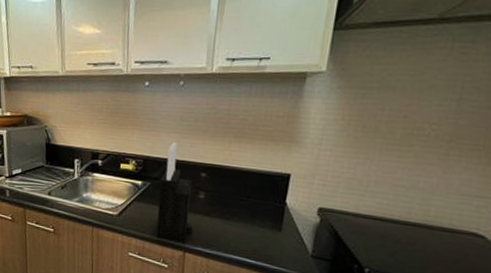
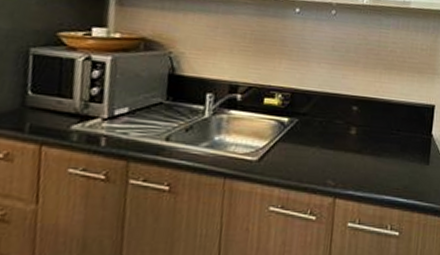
knife block: present [156,142,193,244] -> none [303,74,344,188]

